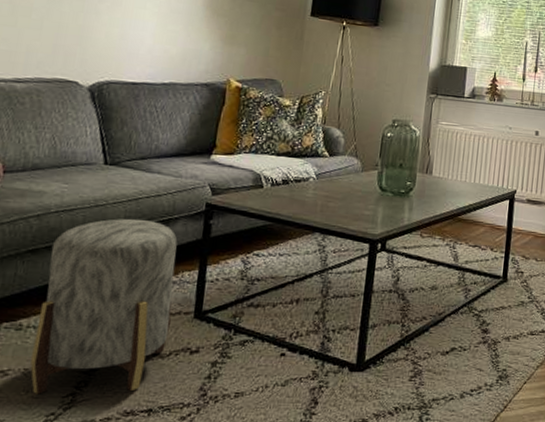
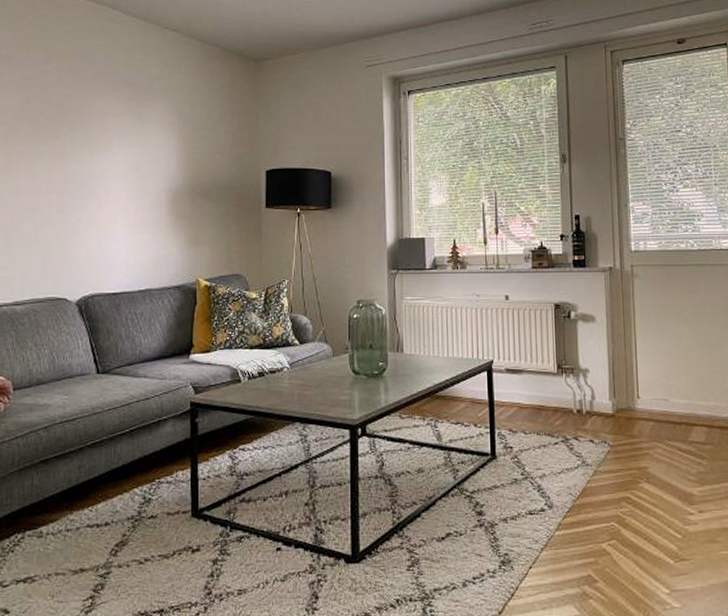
stool: present [30,218,178,394] -> none [53,423,171,599]

